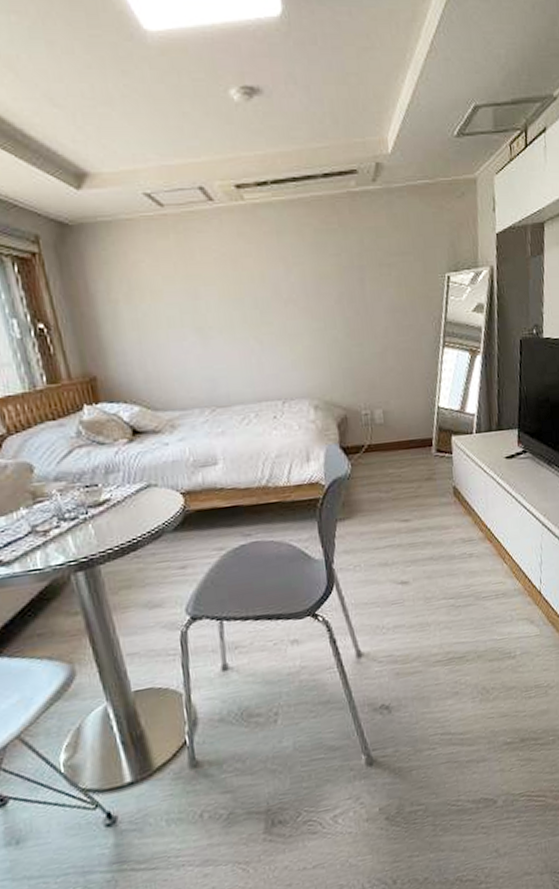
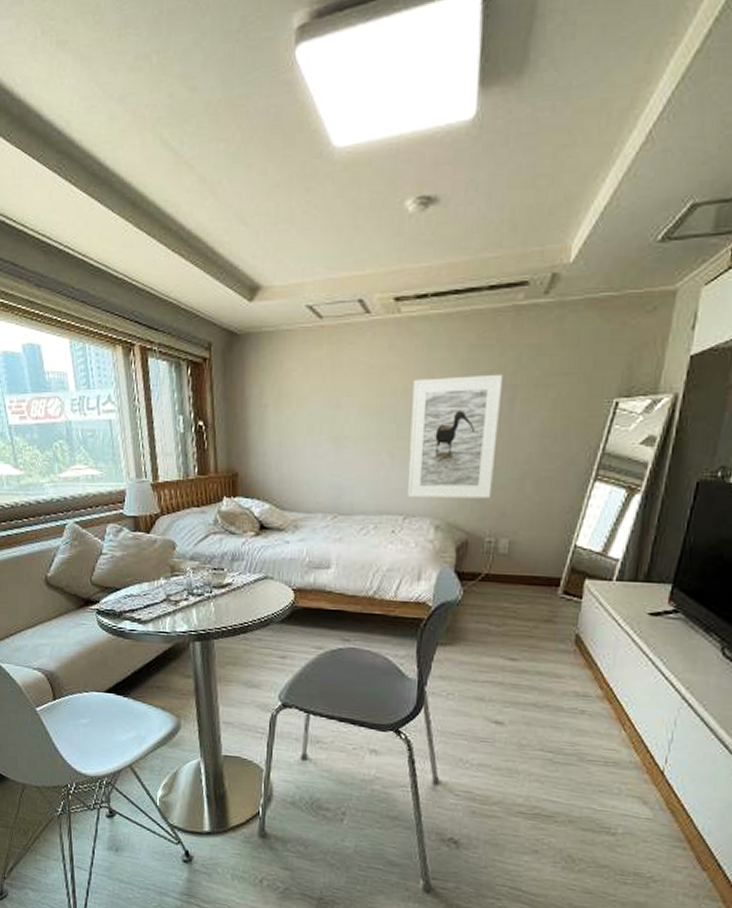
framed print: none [268,256,360,381] -> present [407,374,504,499]

